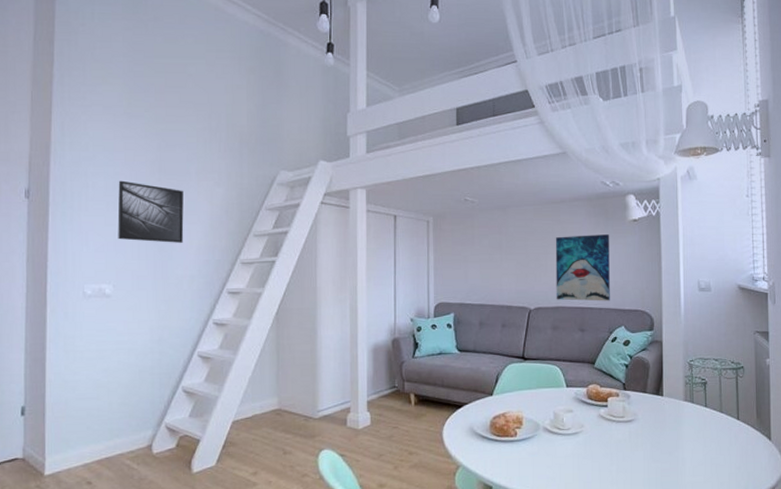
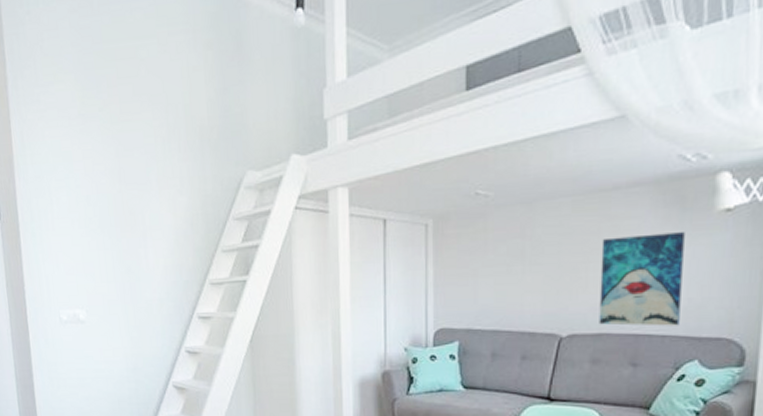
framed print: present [117,180,184,243] -> none [80,194,149,263]

